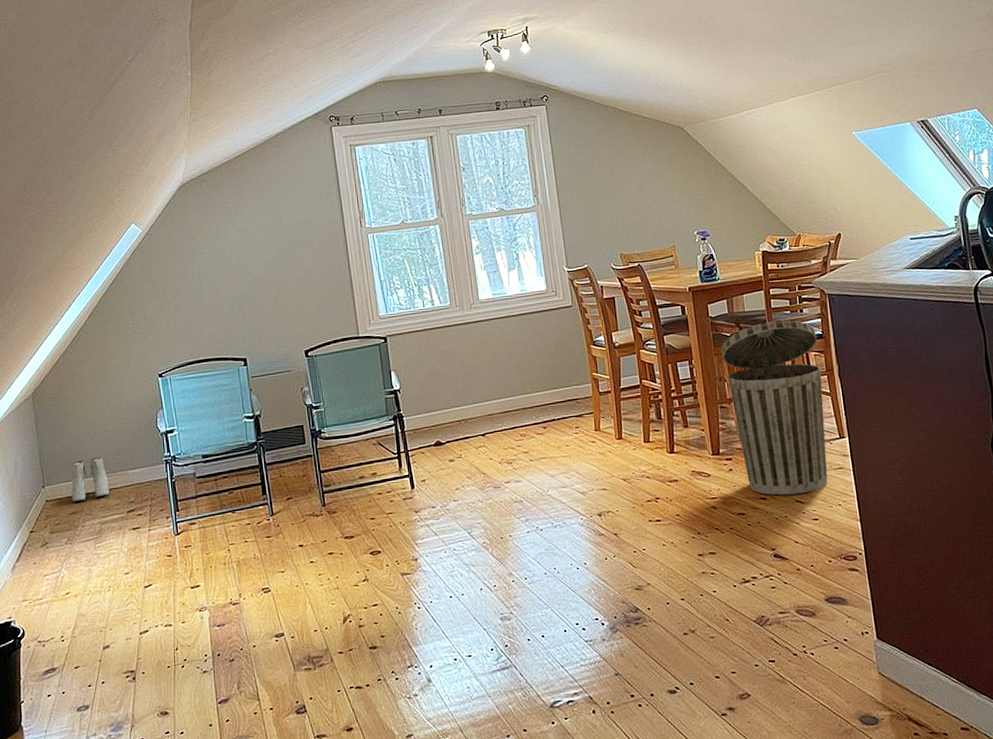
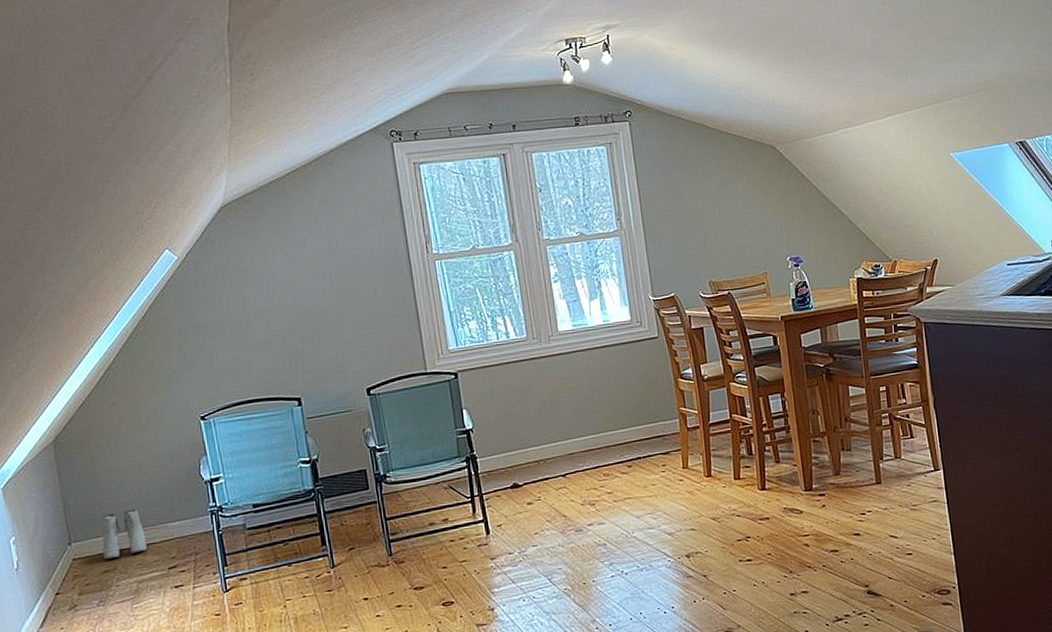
trash can: present [721,320,828,496] -> none [814,349,922,531]

